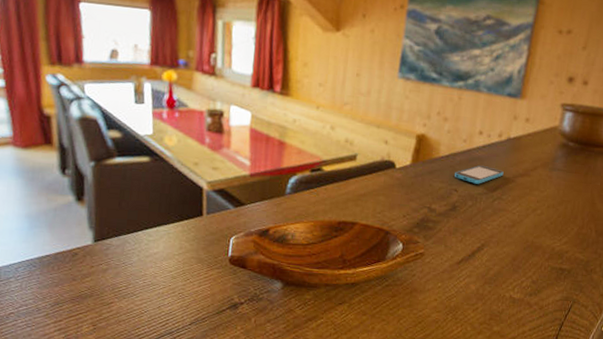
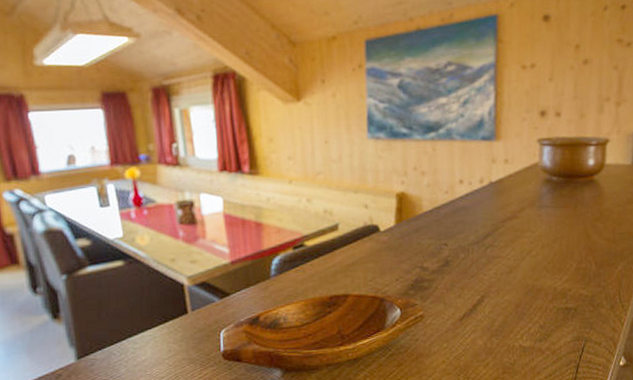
smartphone: present [454,165,504,184] -> none [442,215,492,235]

